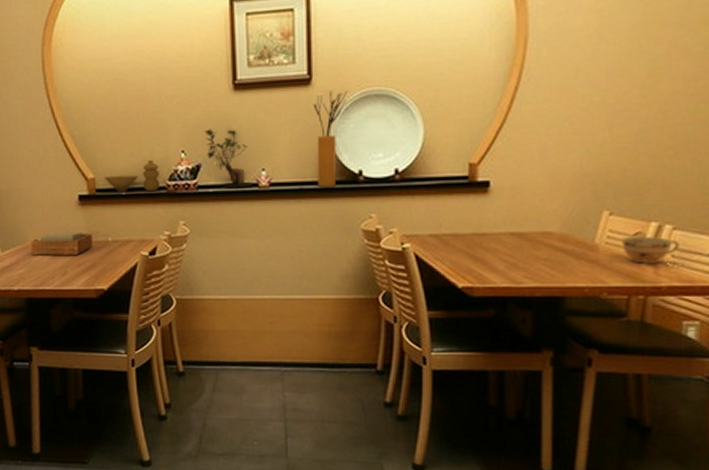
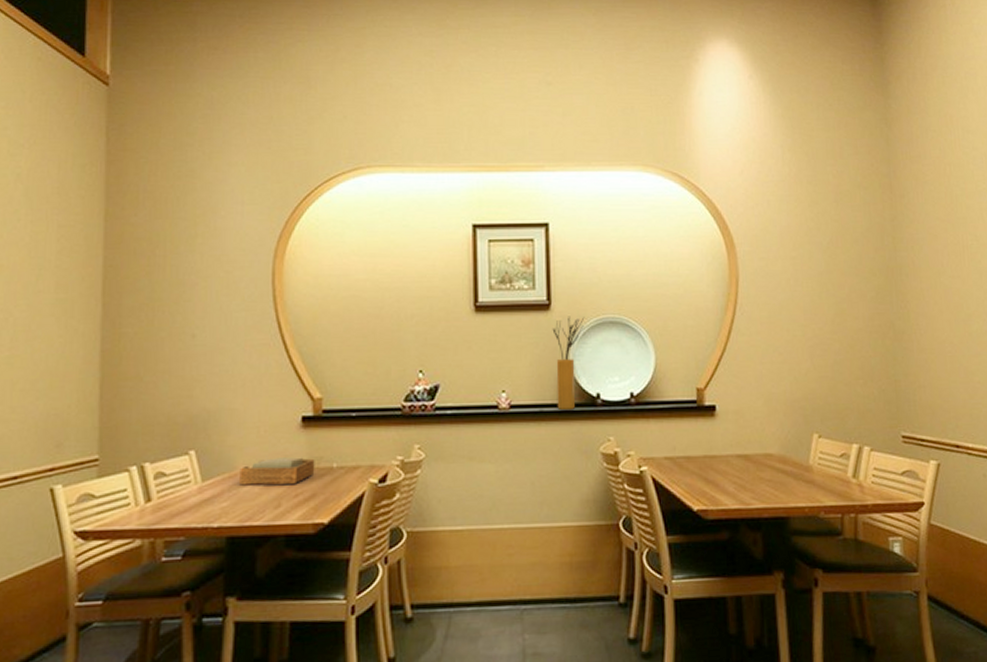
incense holder: present [103,161,160,192] -> none [332,380,395,413]
bonsai tree: present [204,129,254,189] -> none [444,349,494,411]
teacup: present [622,236,679,263] -> none [831,457,877,483]

